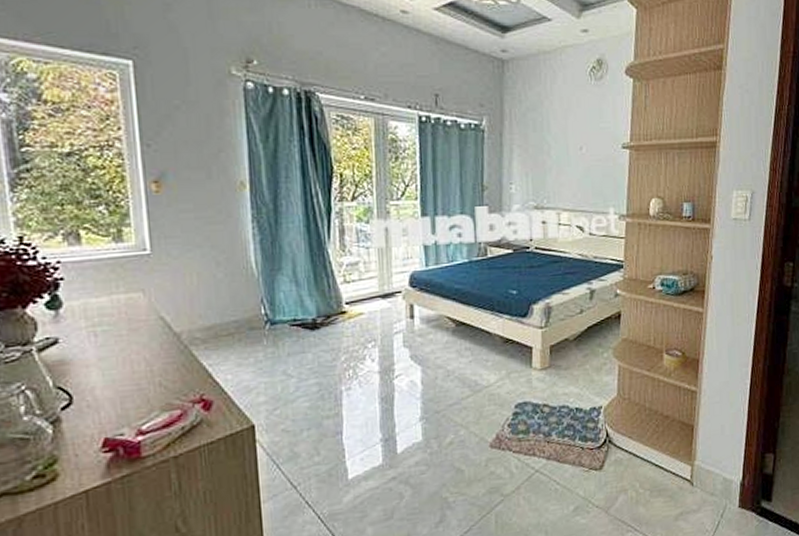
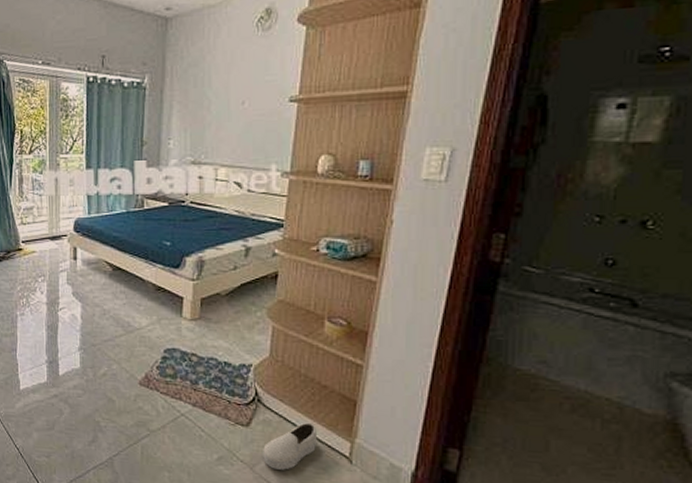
shoe: none [616,454,664,508] -> present [263,422,318,470]

